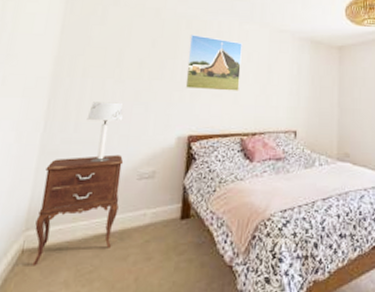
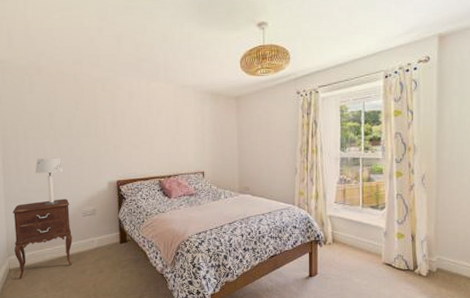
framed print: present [185,34,242,91] -> none [106,96,153,143]

